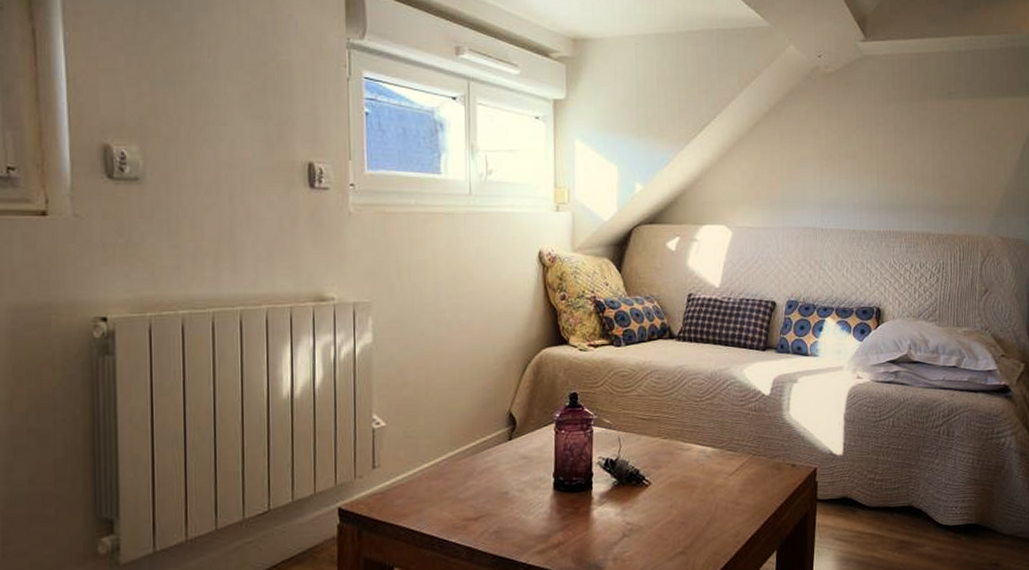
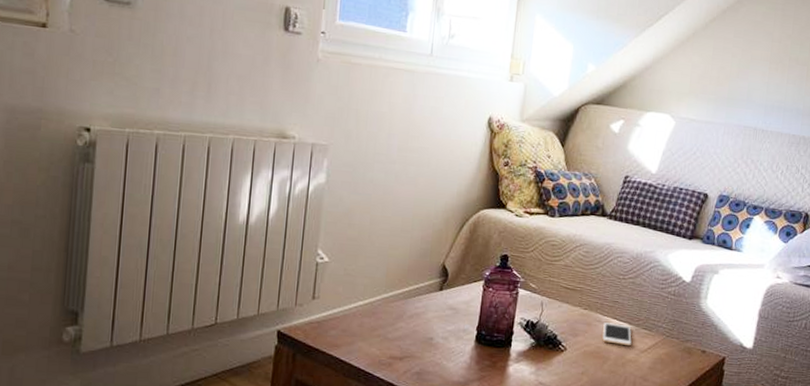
cell phone: none [686,449,718,471] -> present [602,322,632,346]

